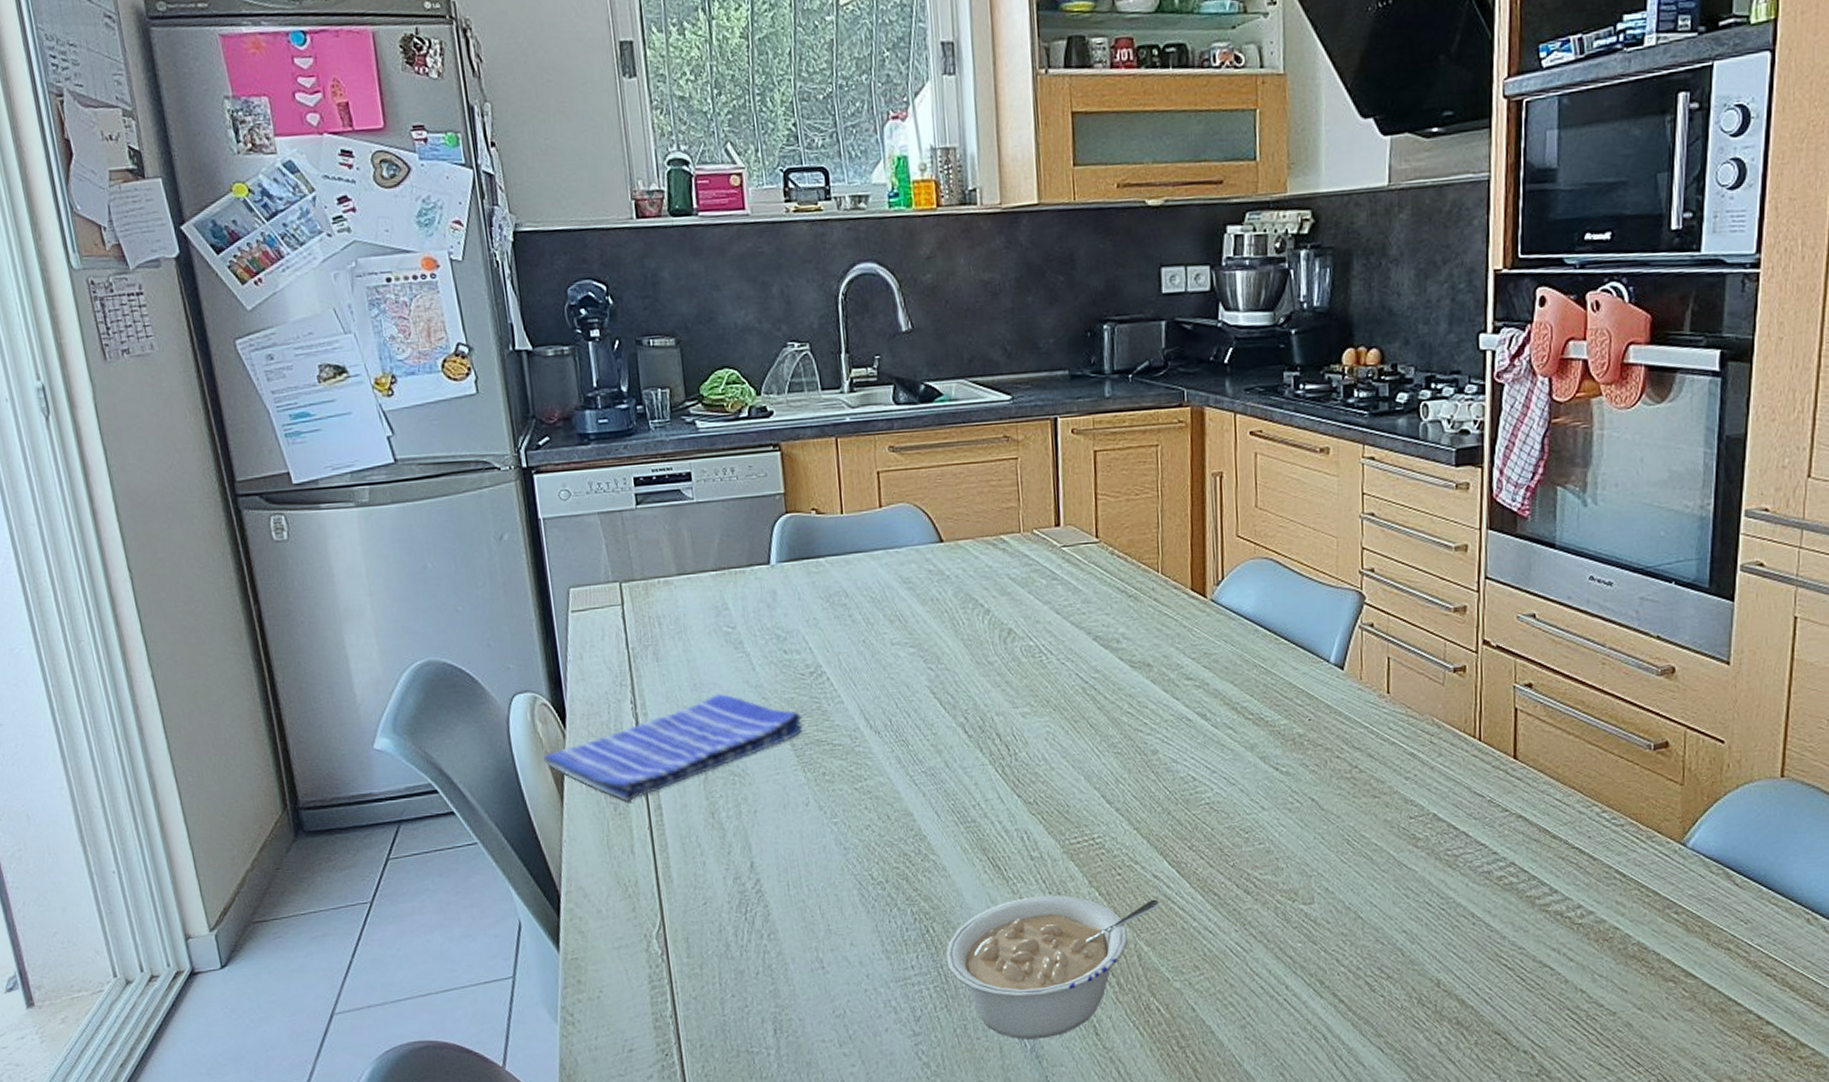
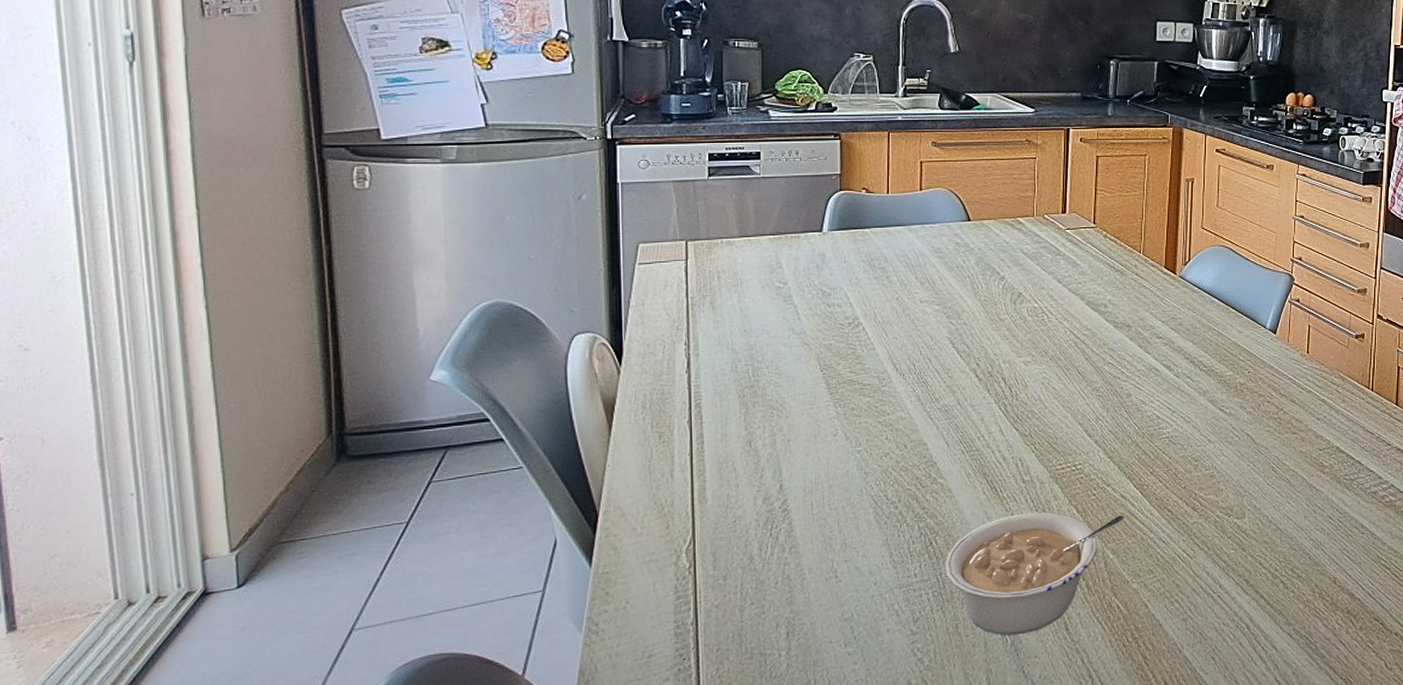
dish towel: present [543,693,804,803] -> none [597,338,838,432]

